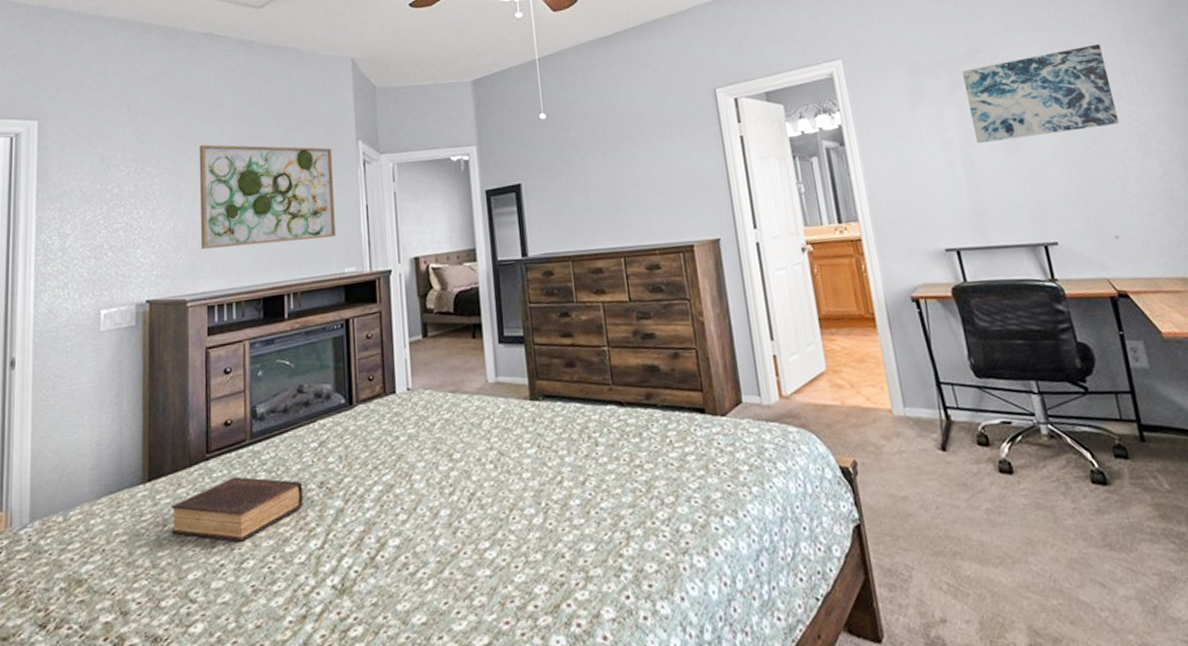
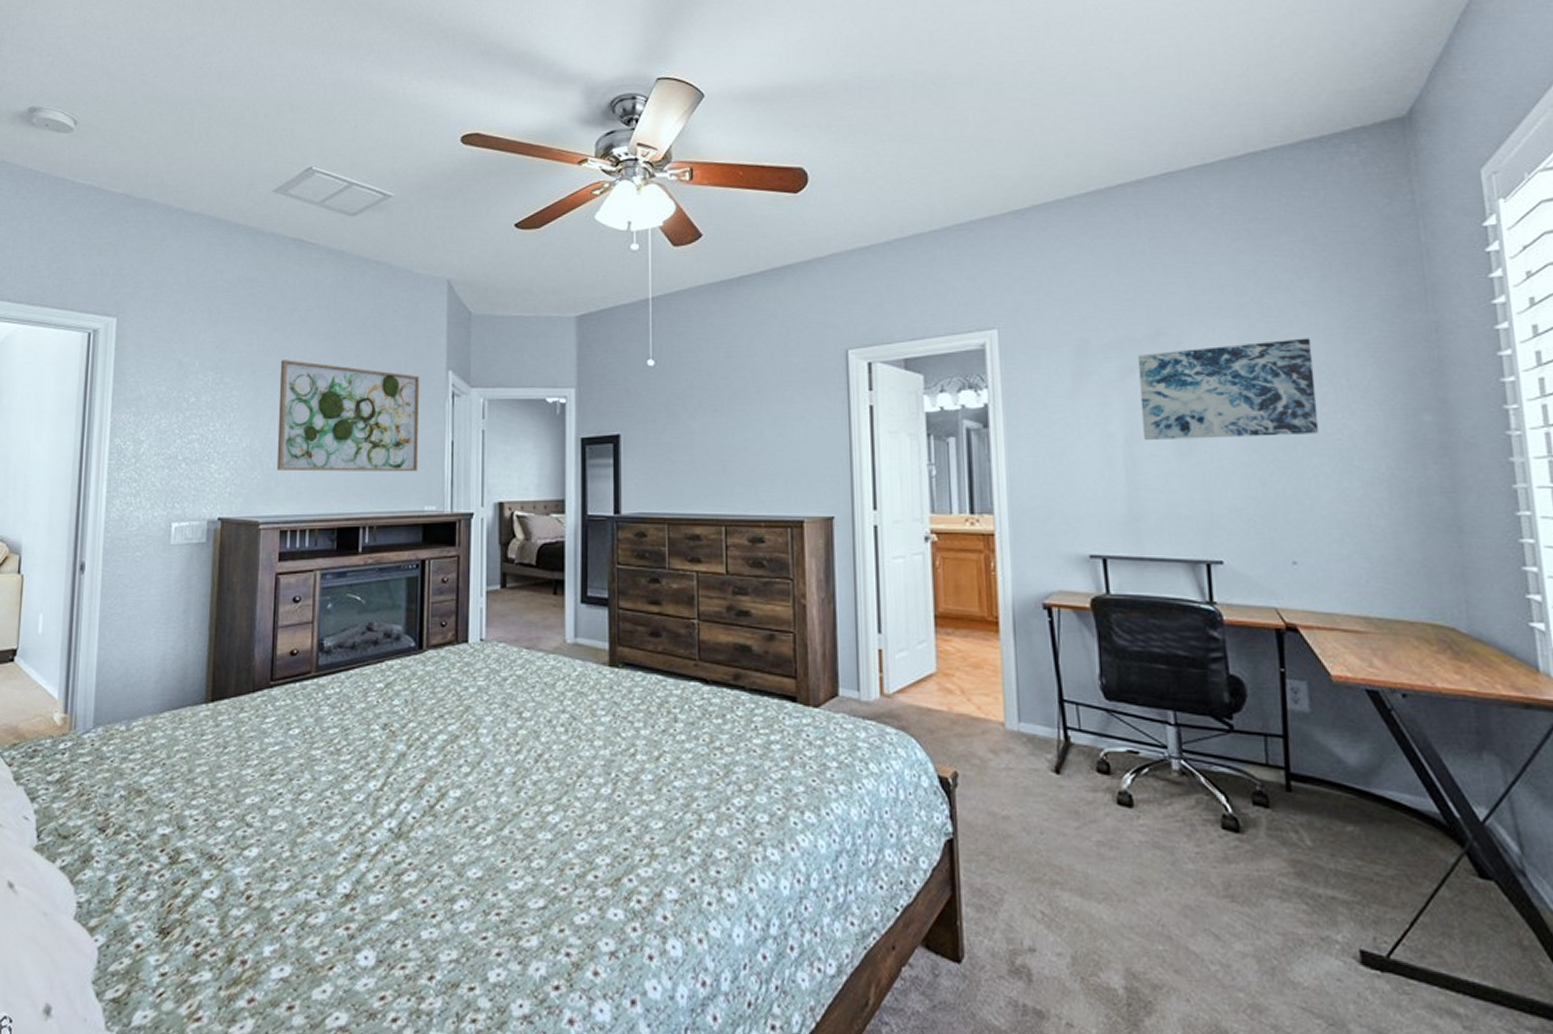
book: present [171,476,304,542] -> none [231,708,366,773]

